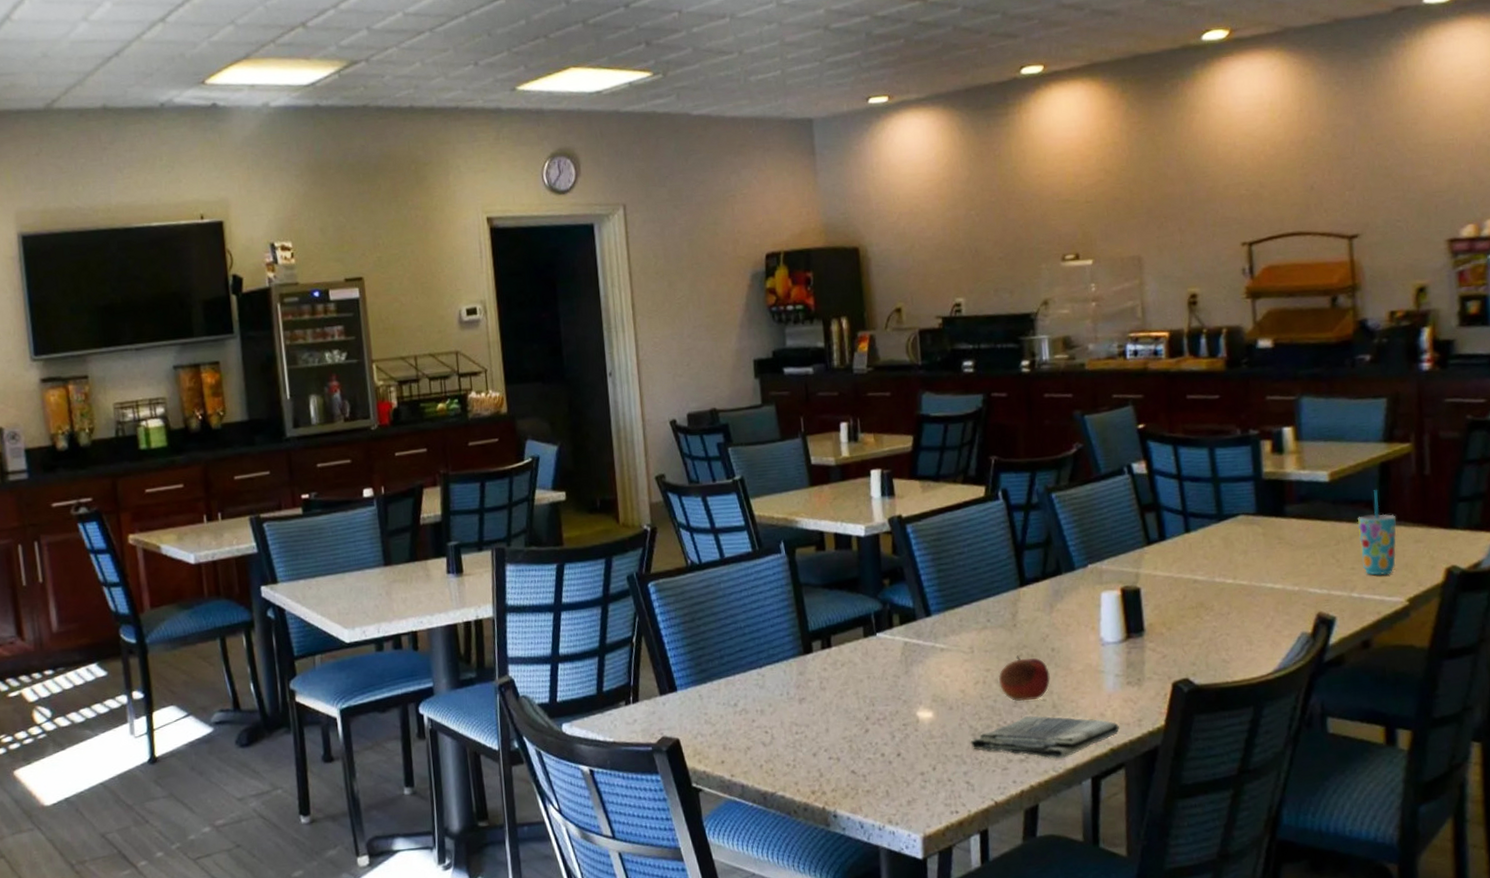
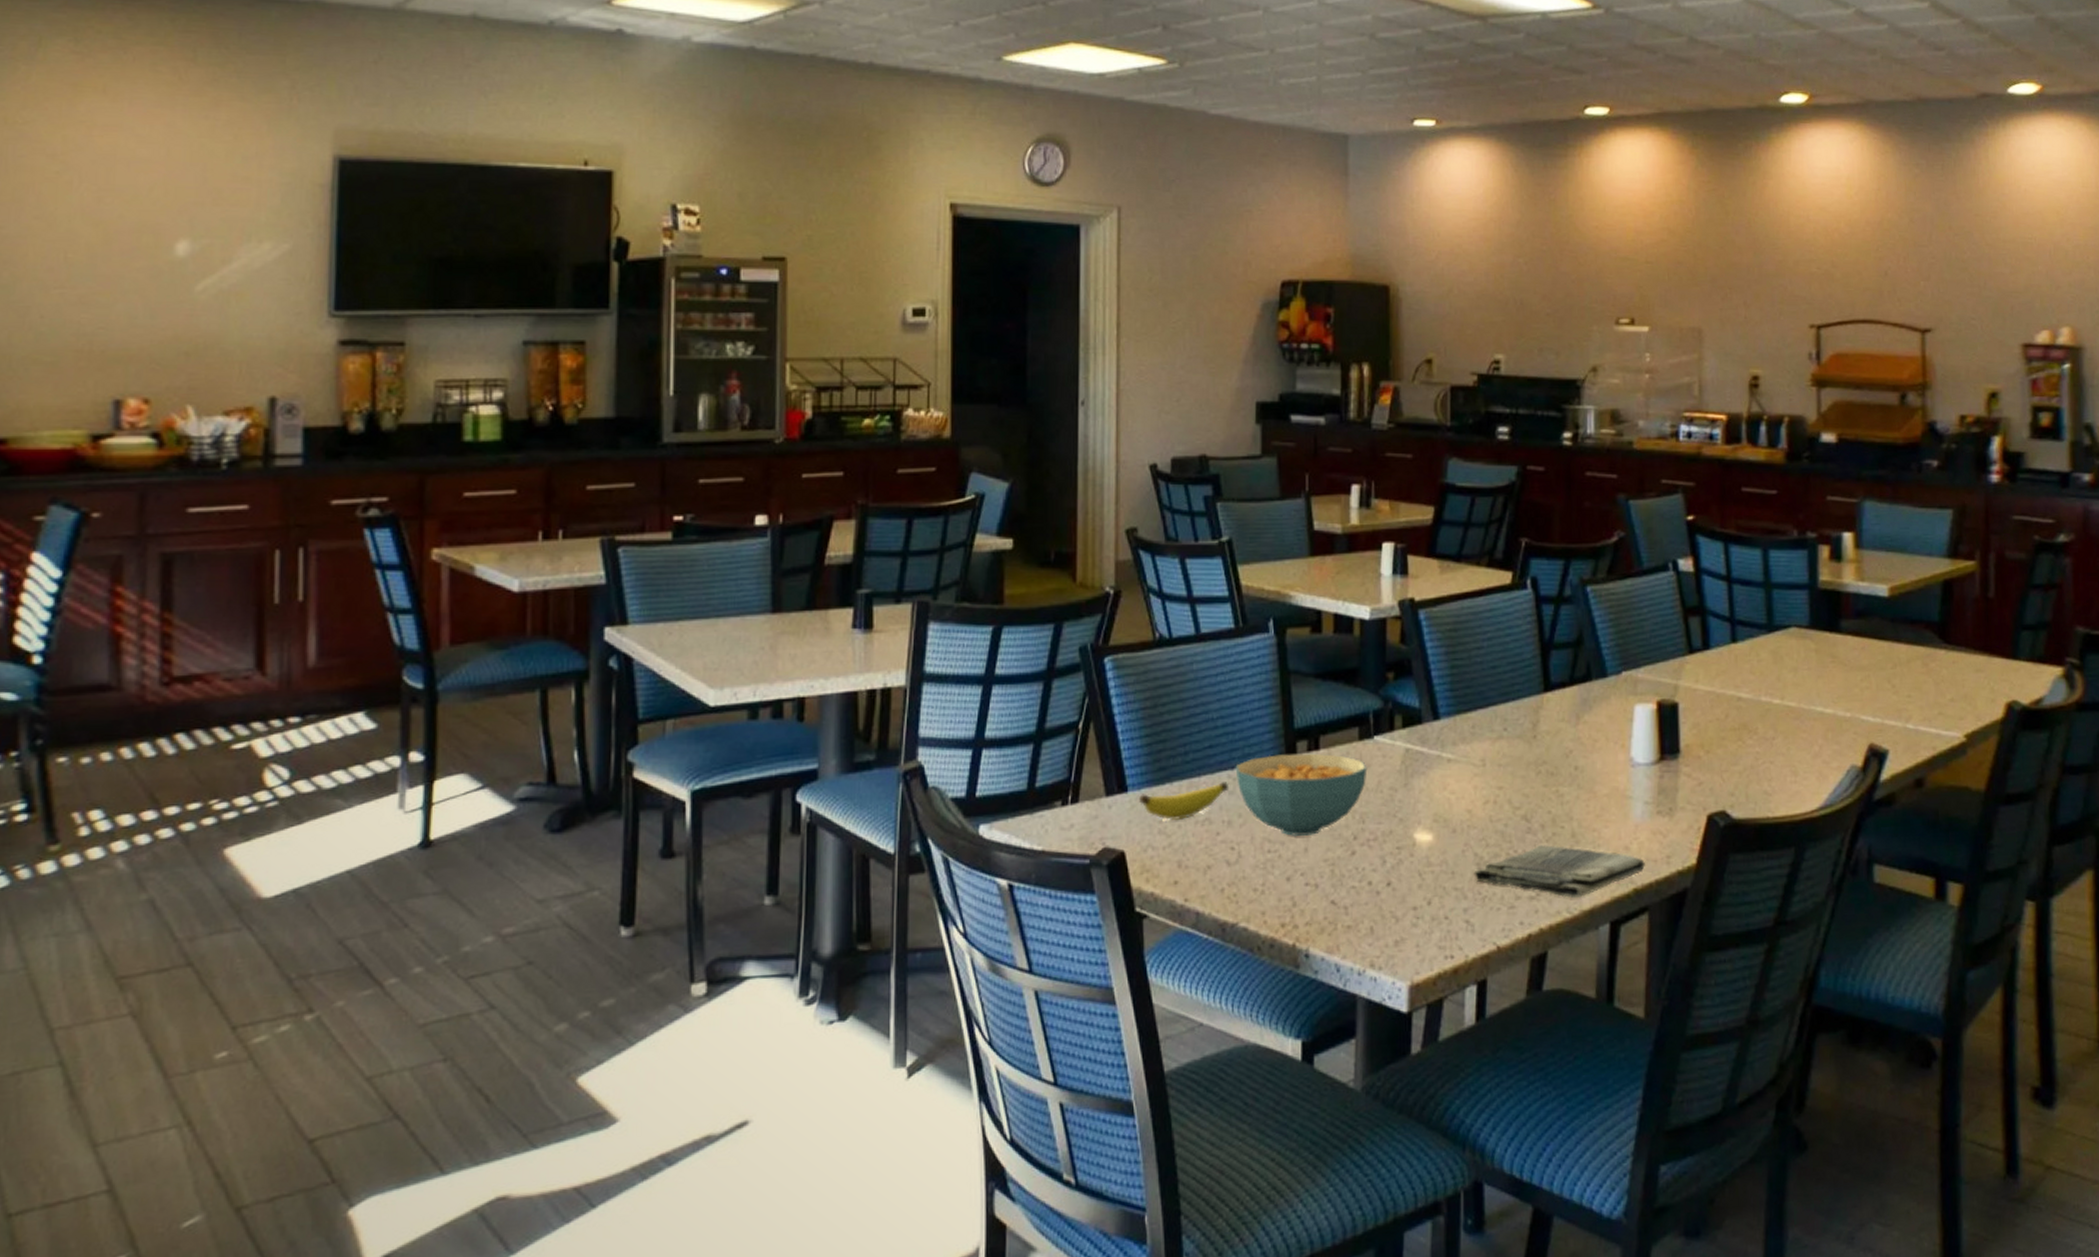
banana: none [687,678,760,712] -> present [1139,782,1230,820]
cereal bowl: none [762,650,873,720] -> present [1235,753,1368,836]
fruit: present [999,655,1050,701] -> none [1512,772,1571,827]
cup: present [1357,490,1397,576] -> none [1916,610,1958,706]

